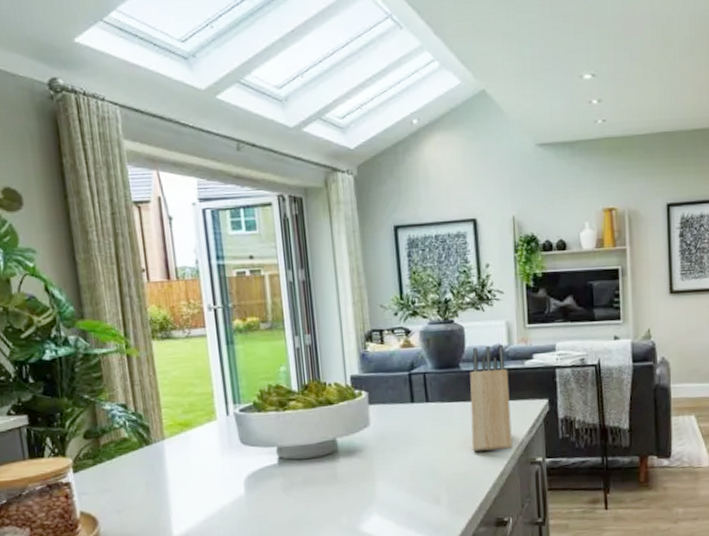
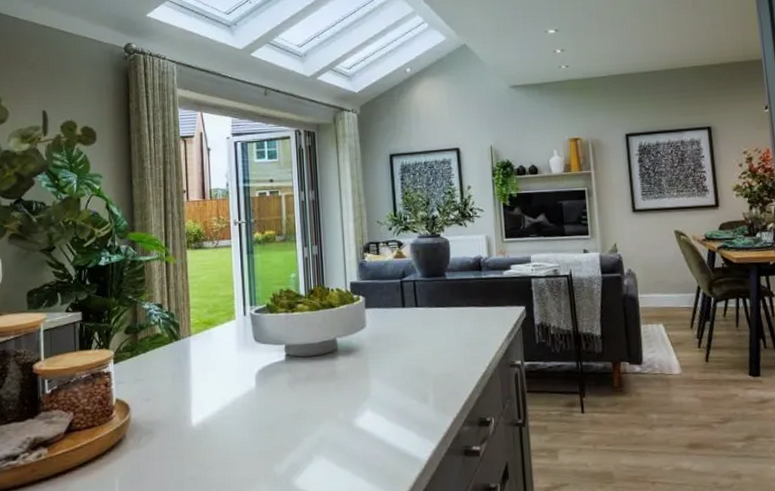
knife block: present [470,344,513,452] -> none [454,256,494,354]

